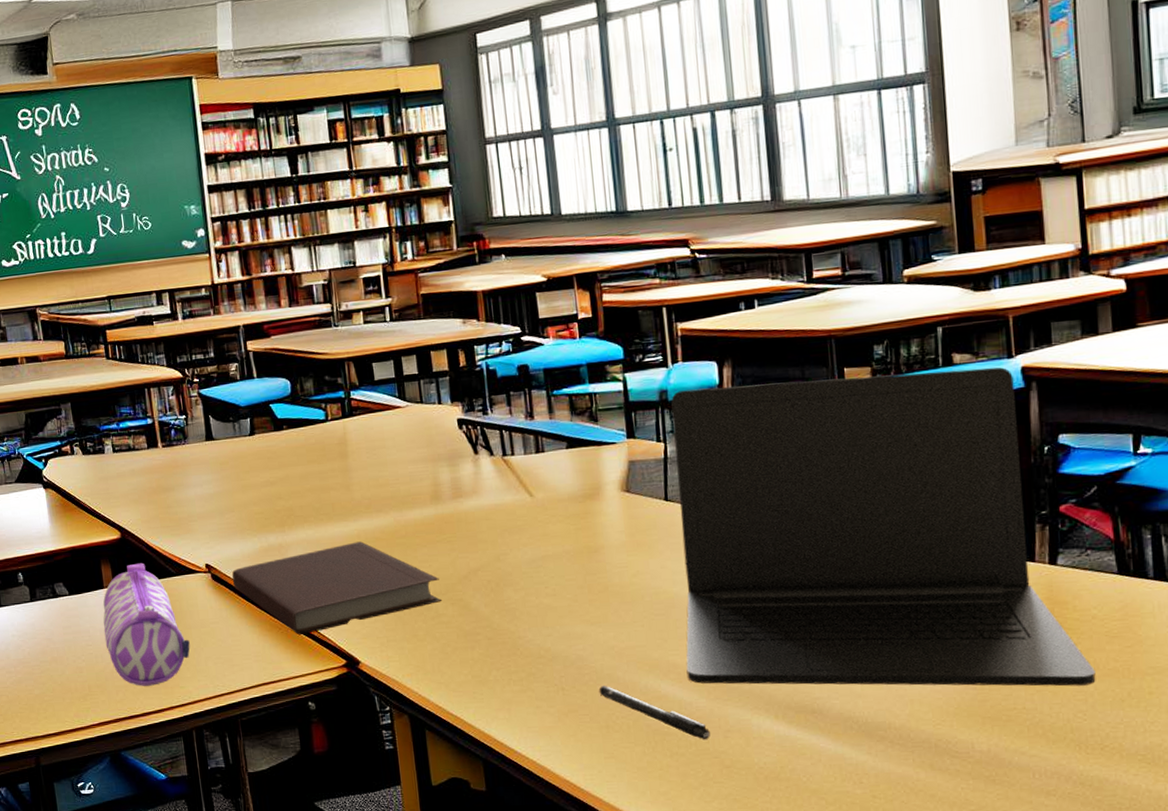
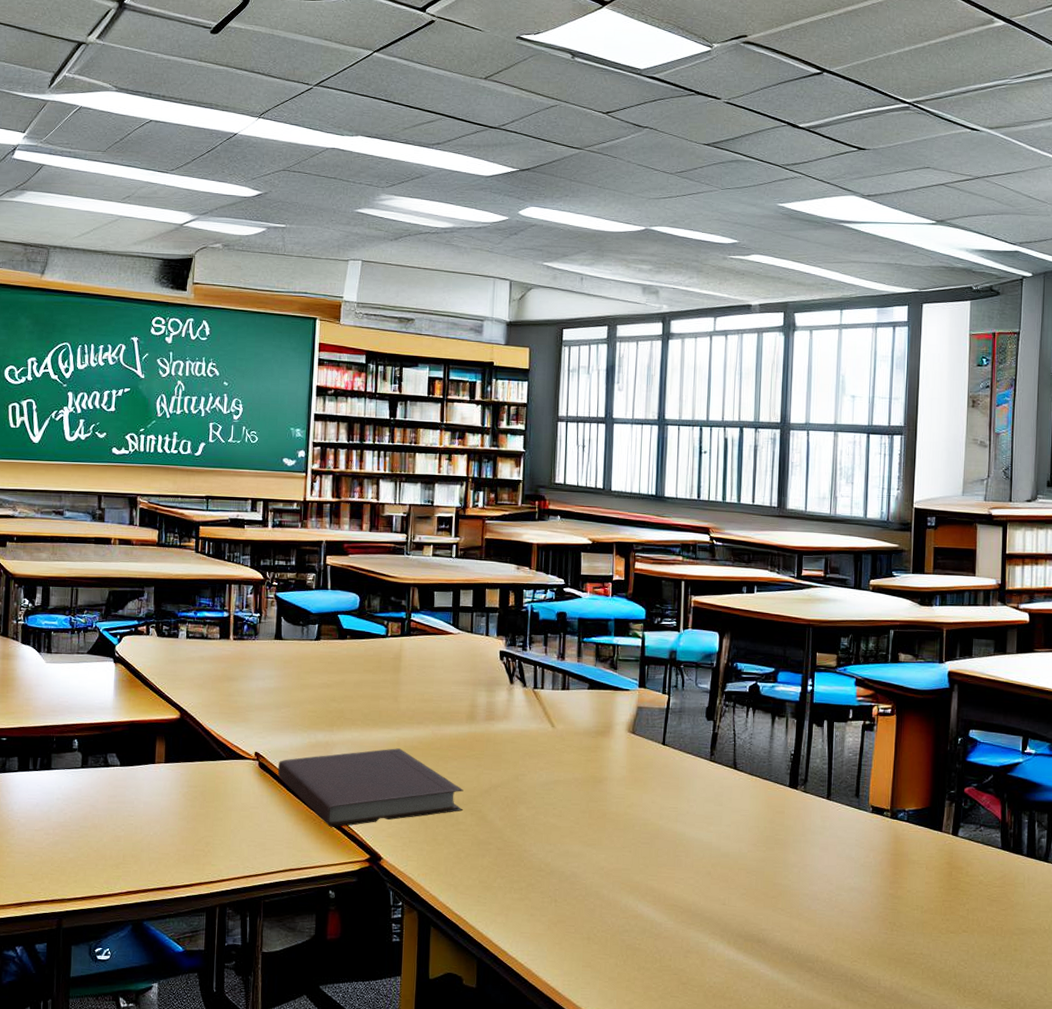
pencil case: present [102,562,190,686] -> none [147,743,228,861]
pen: present [598,685,710,740] -> none [585,900,673,958]
laptop: present [671,367,1096,686] -> none [661,653,977,939]

